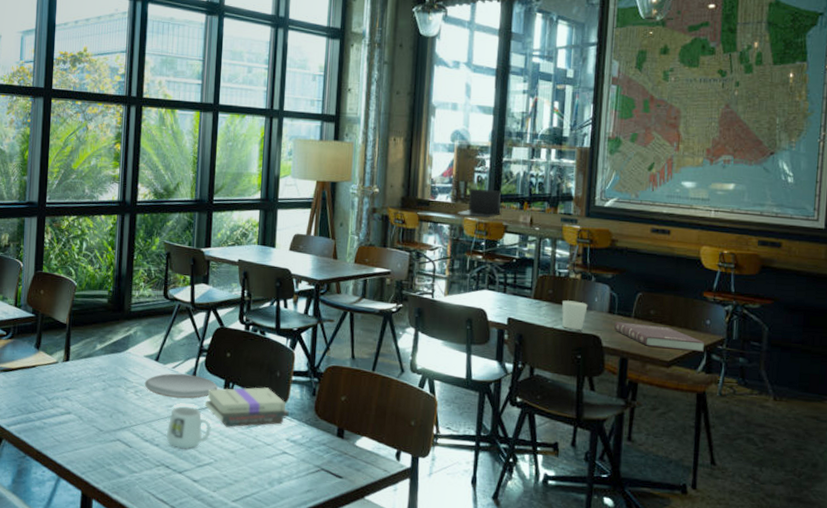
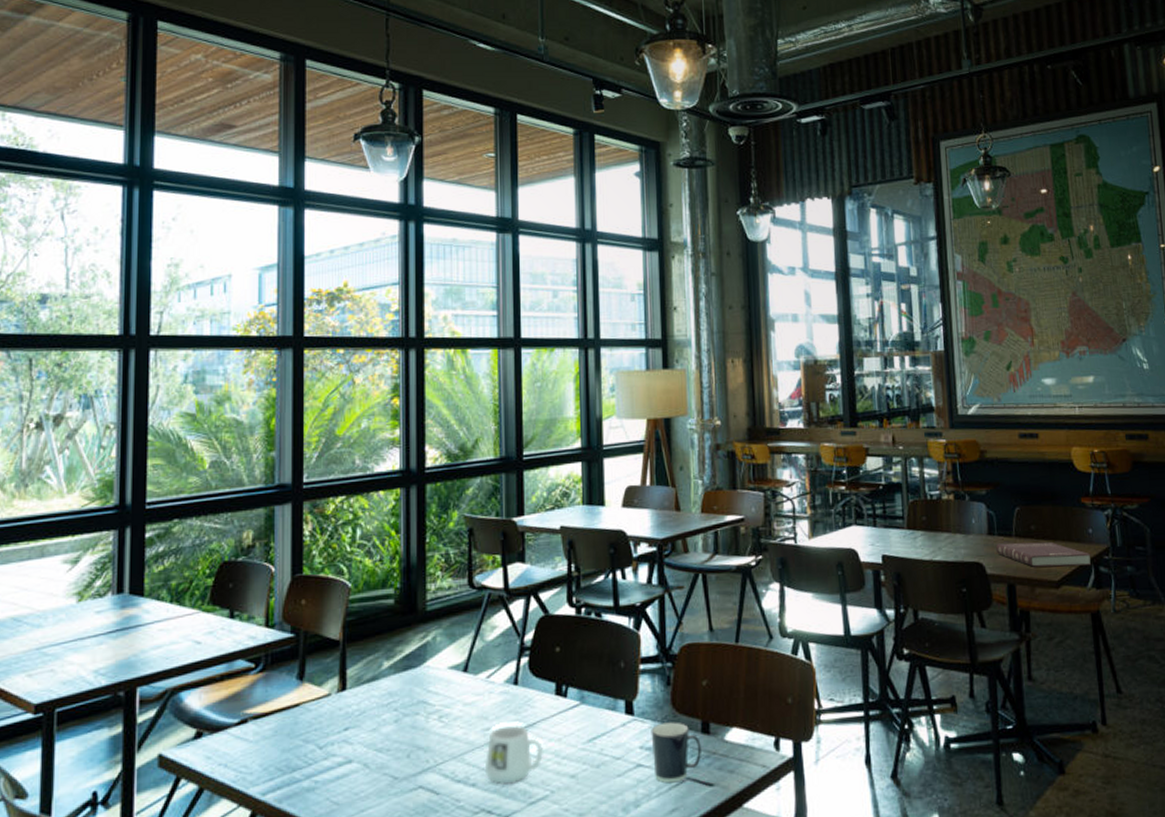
plate: present [144,373,218,399] -> none [451,682,547,718]
books: present [204,387,289,427] -> none [532,684,640,745]
mug: none [296,423,336,471] -> present [651,722,701,783]
laptop computer: present [458,188,501,218] -> none [812,408,859,442]
dixie cup: present [562,300,588,331] -> none [938,525,966,560]

